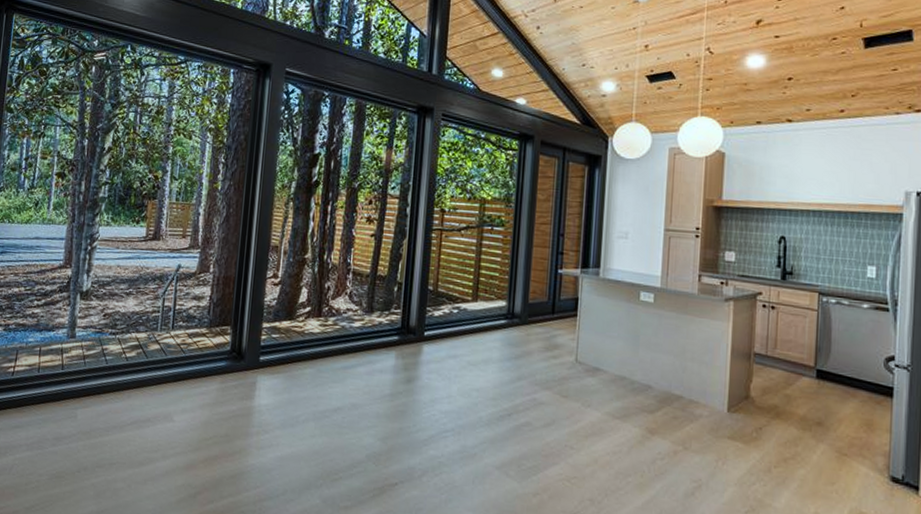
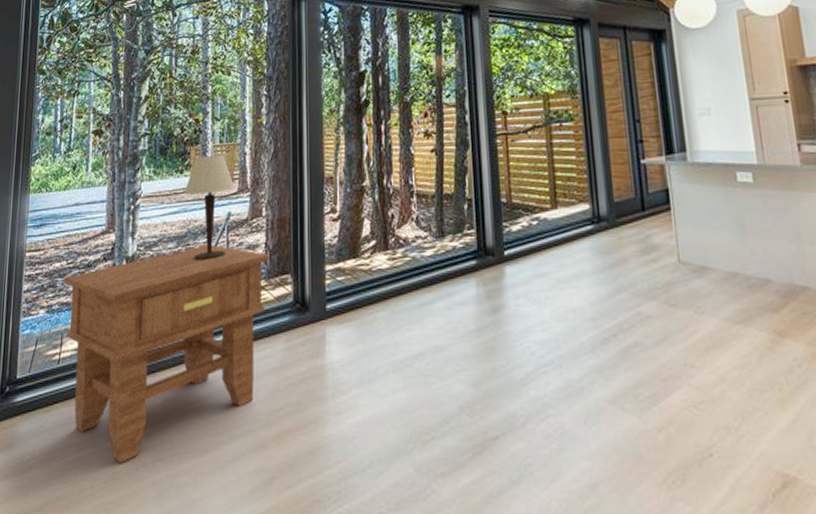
side table: none [20,290,213,466] -> present [63,245,269,464]
table lamp: none [138,210,187,305] -> present [184,154,235,262]

